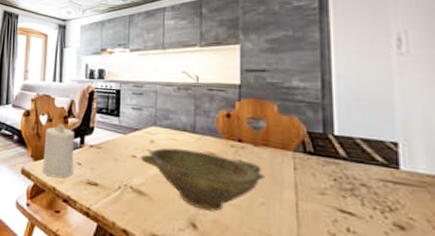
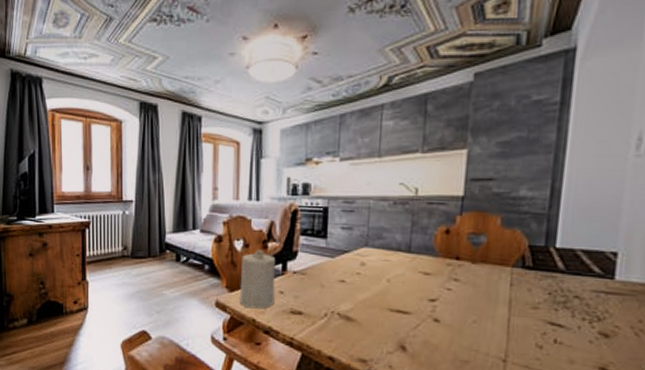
bowl: present [140,147,265,212] -> none [349,270,480,333]

